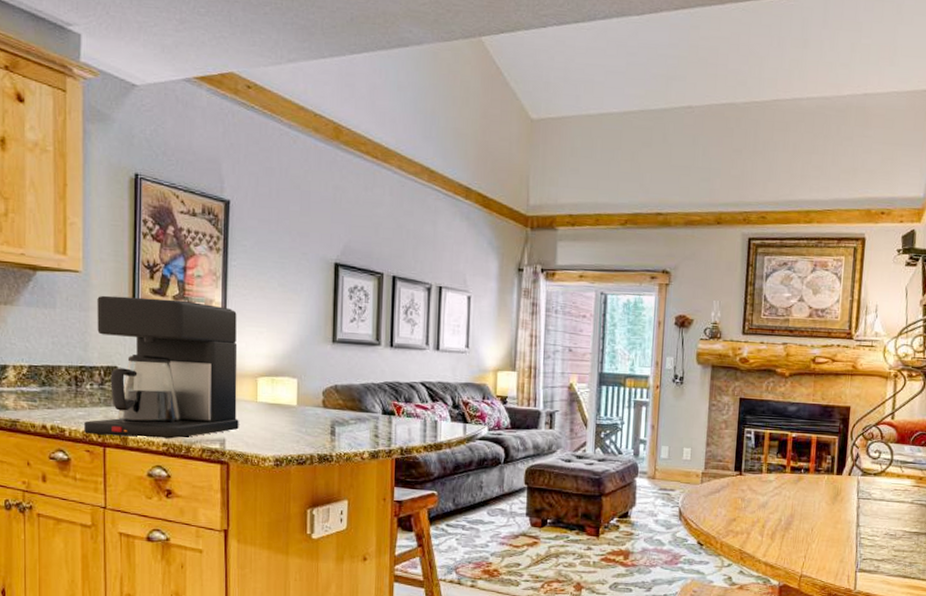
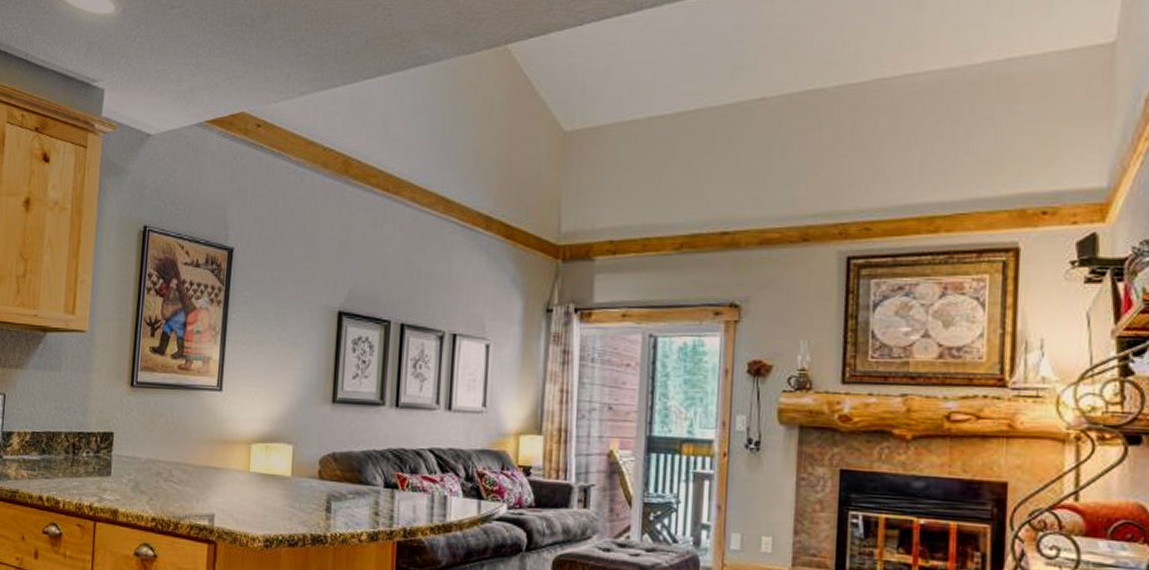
coffee maker: present [84,295,239,439] -> none [77,355,234,514]

